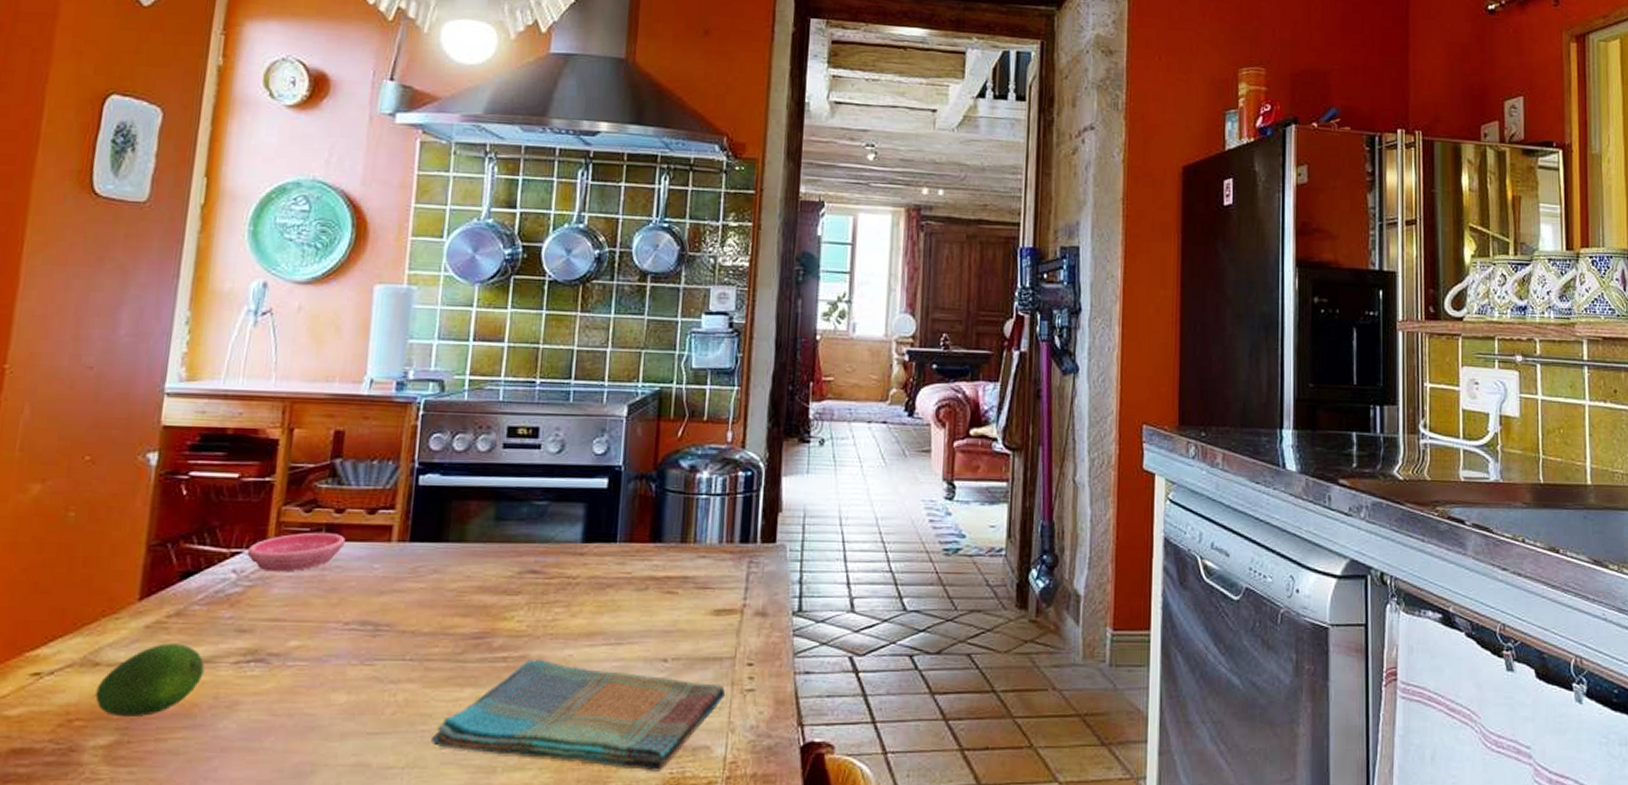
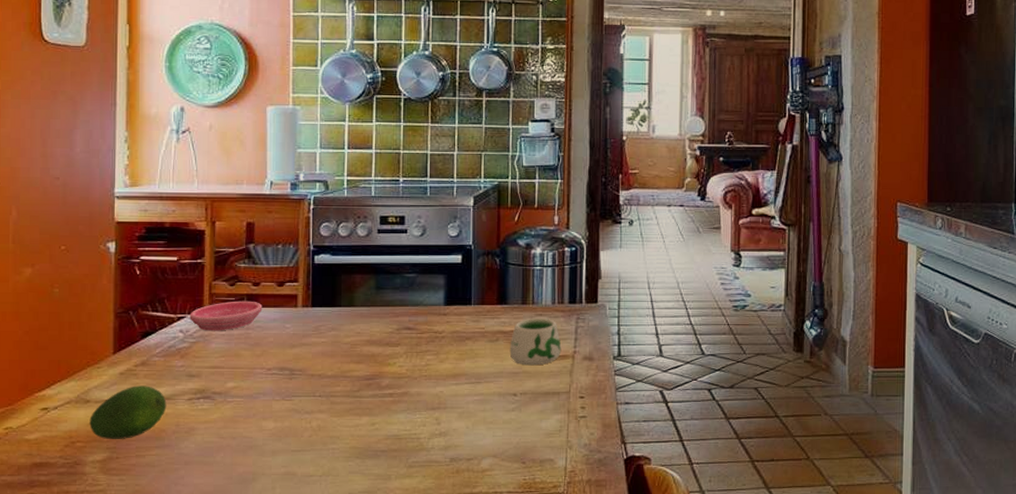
dish towel: present [430,659,726,772] -> none [339,394,564,478]
mug: none [661,560,728,622] -> present [509,318,562,366]

